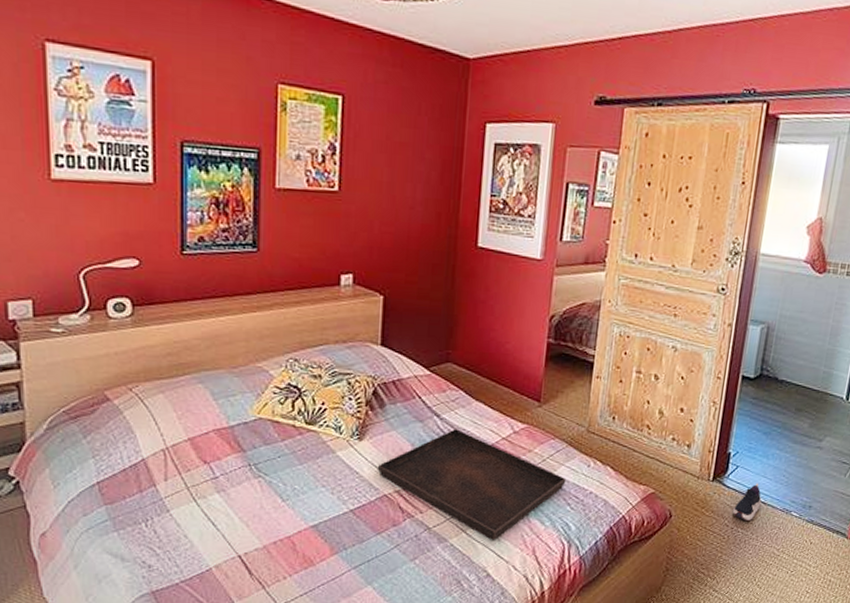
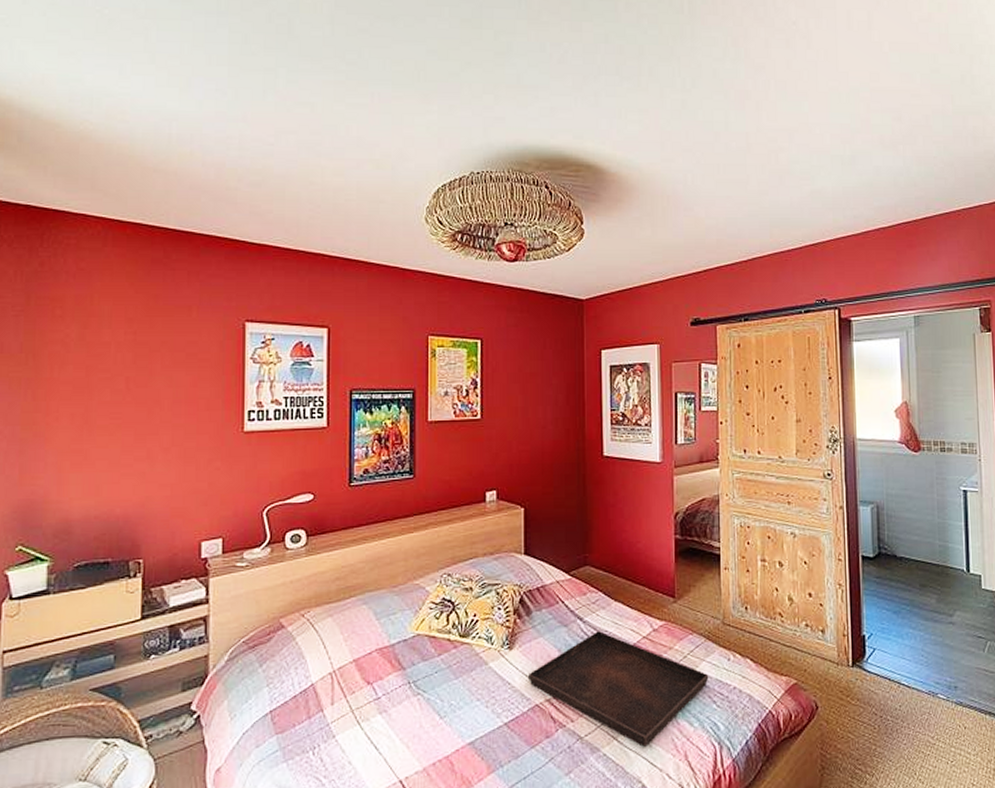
shoe: present [732,483,762,522] -> none [878,665,906,708]

